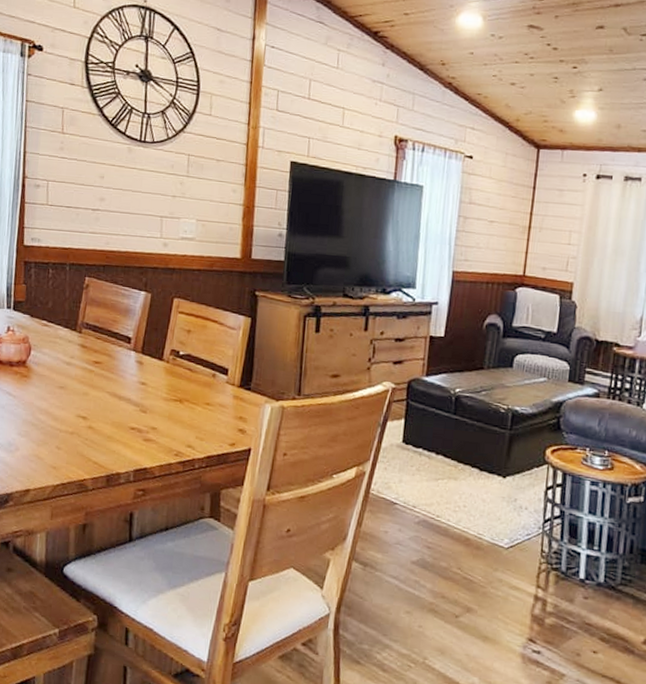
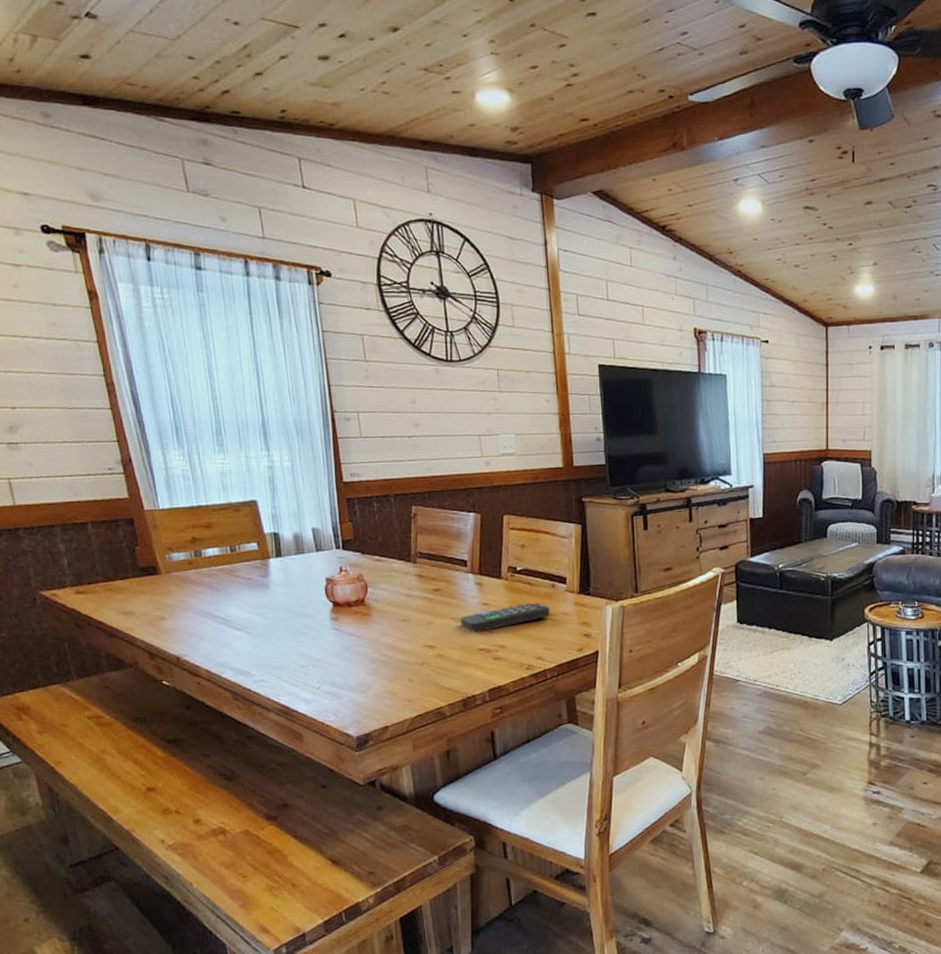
remote control: none [116,388,207,411] -> present [460,601,550,633]

